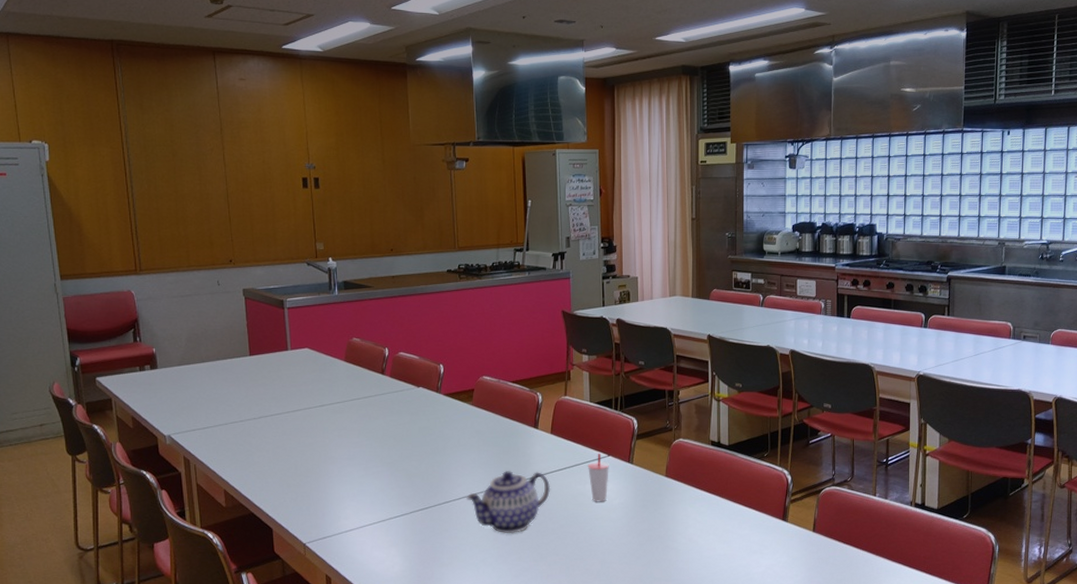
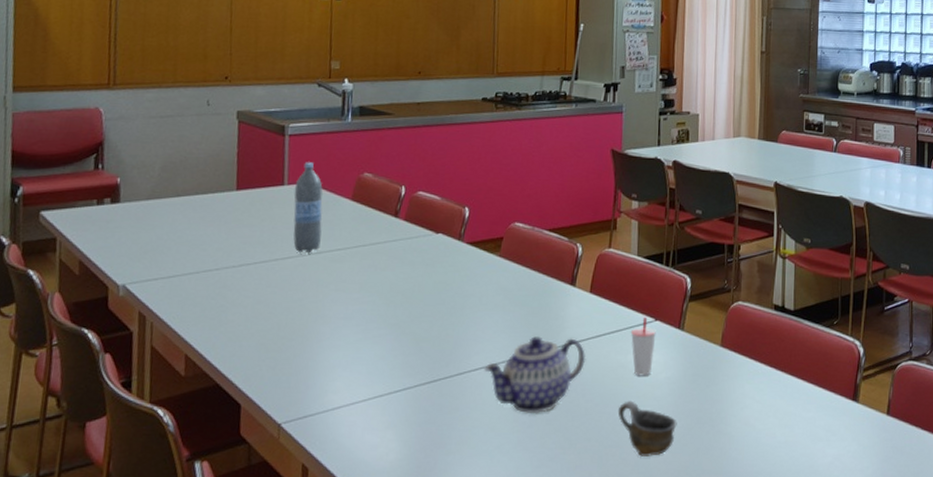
water bottle: none [296,330,322,407] -> present [293,162,323,253]
cup: none [580,522,631,567] -> present [617,401,677,456]

